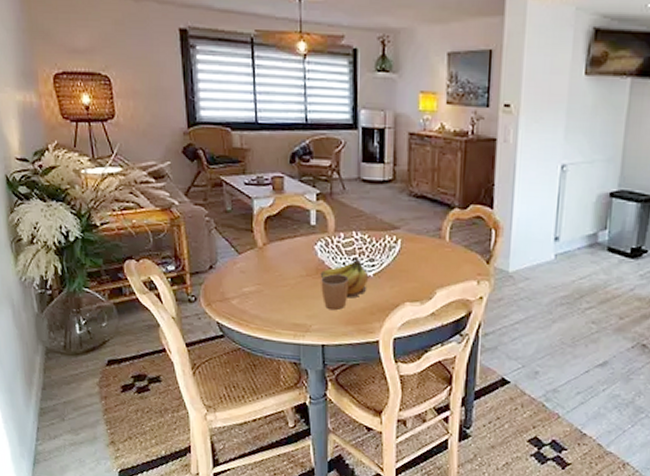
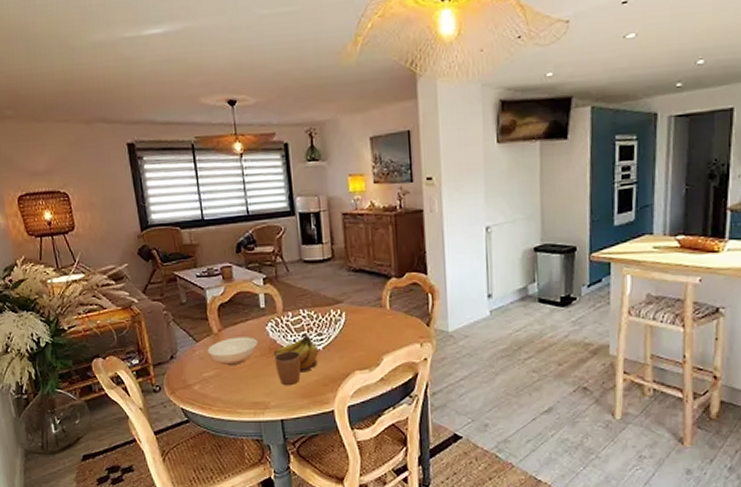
bowl: none [250,253,305,283] -> present [207,337,258,365]

